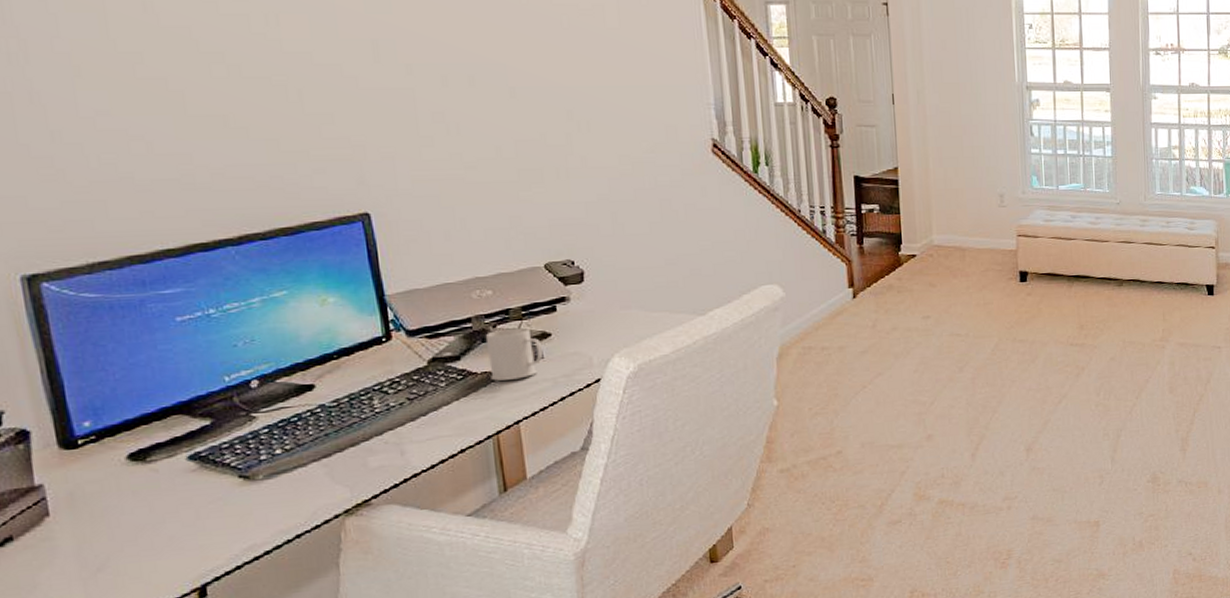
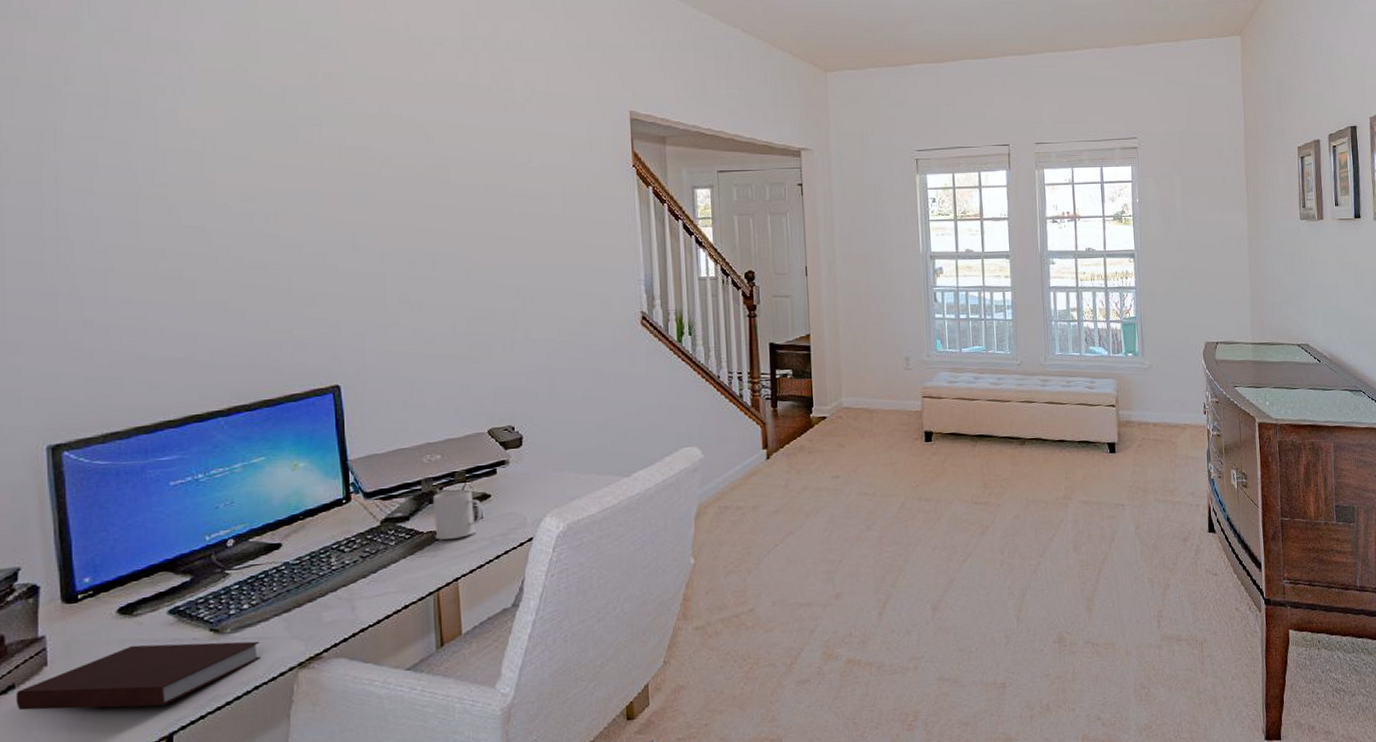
notebook: none [14,488,301,564] -> present [15,641,261,711]

